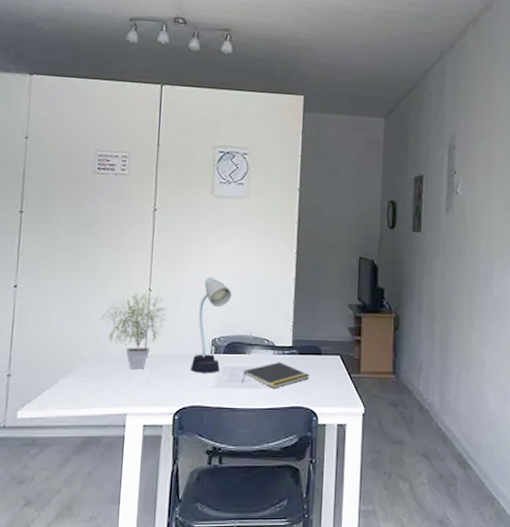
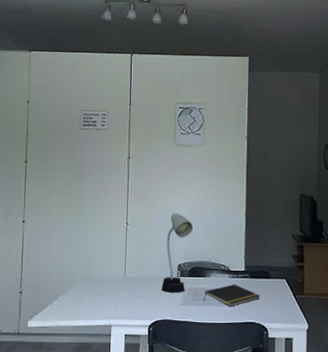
potted plant: present [100,288,168,369] -> none [88,222,141,289]

